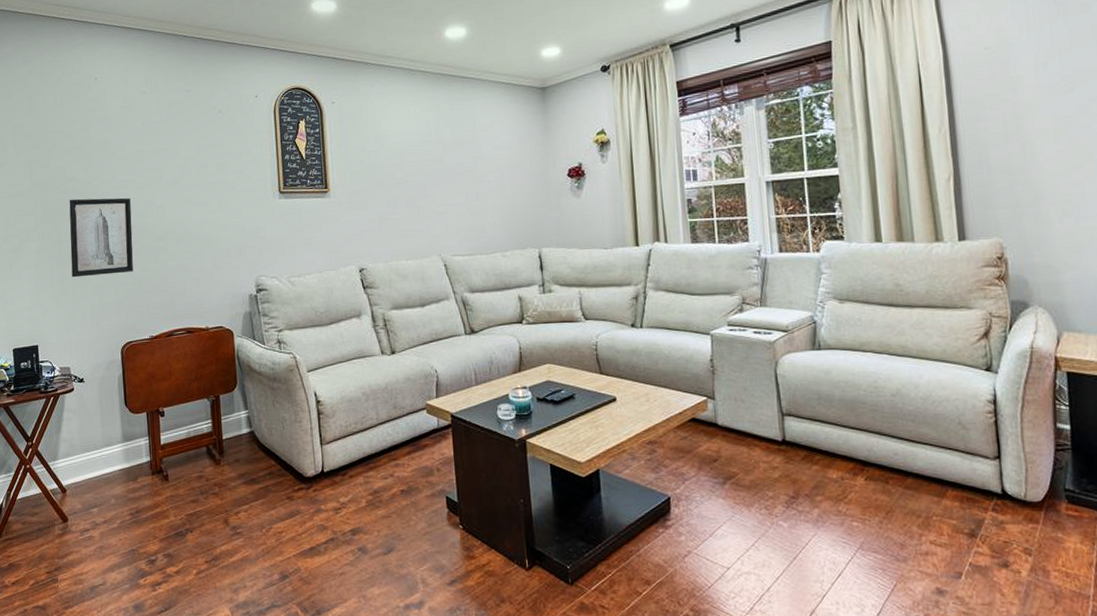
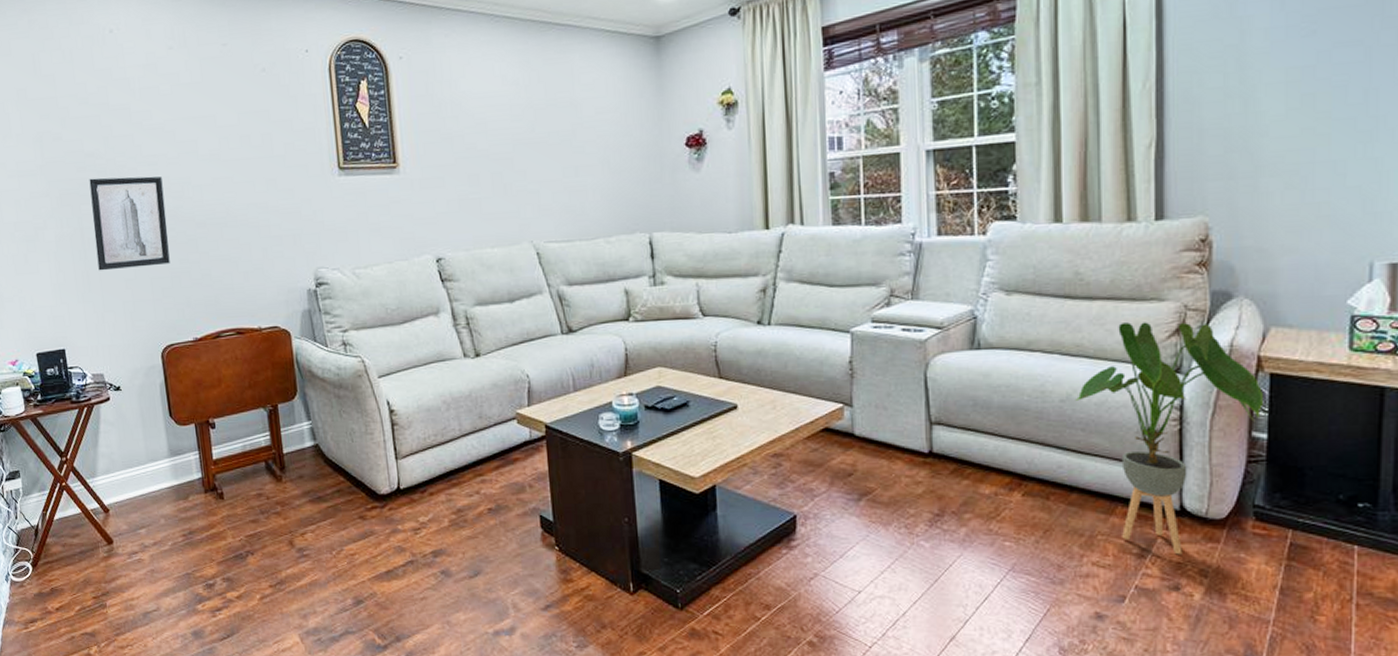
house plant: none [904,327,1063,535] -> present [1075,322,1263,555]

